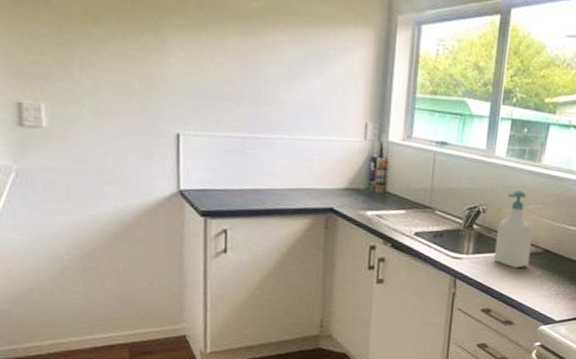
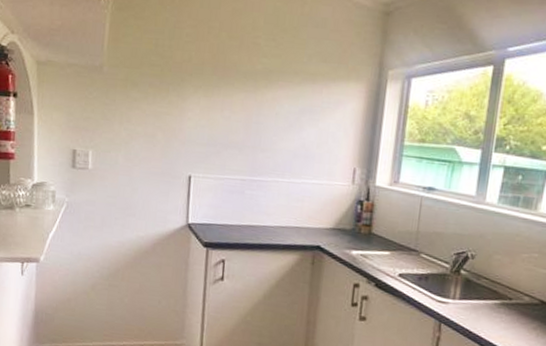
soap bottle: present [493,190,533,268] -> none [482,238,528,318]

